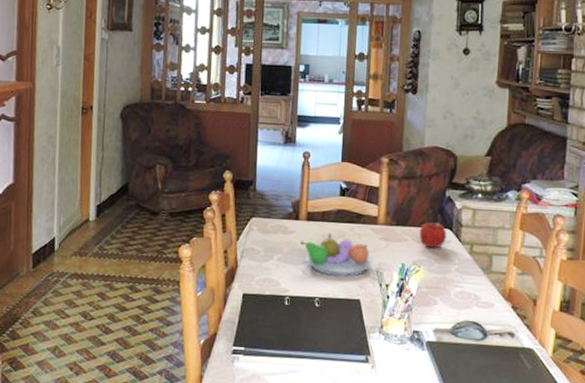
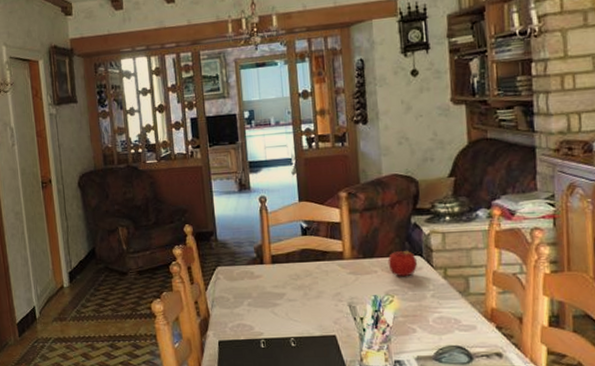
fruit bowl: present [299,233,372,277] -> none [267,273,344,315]

